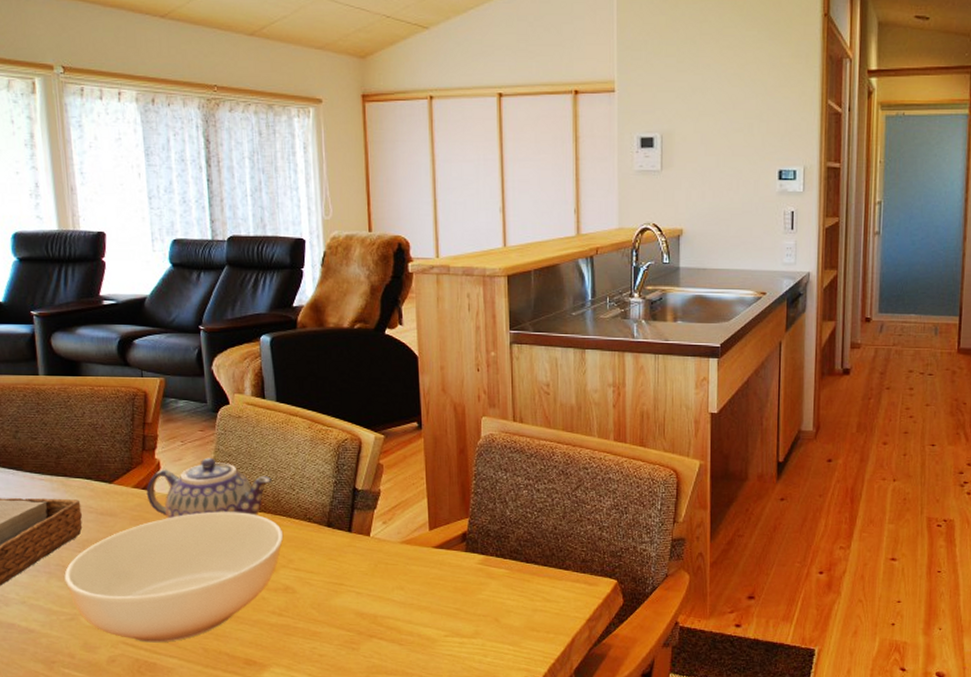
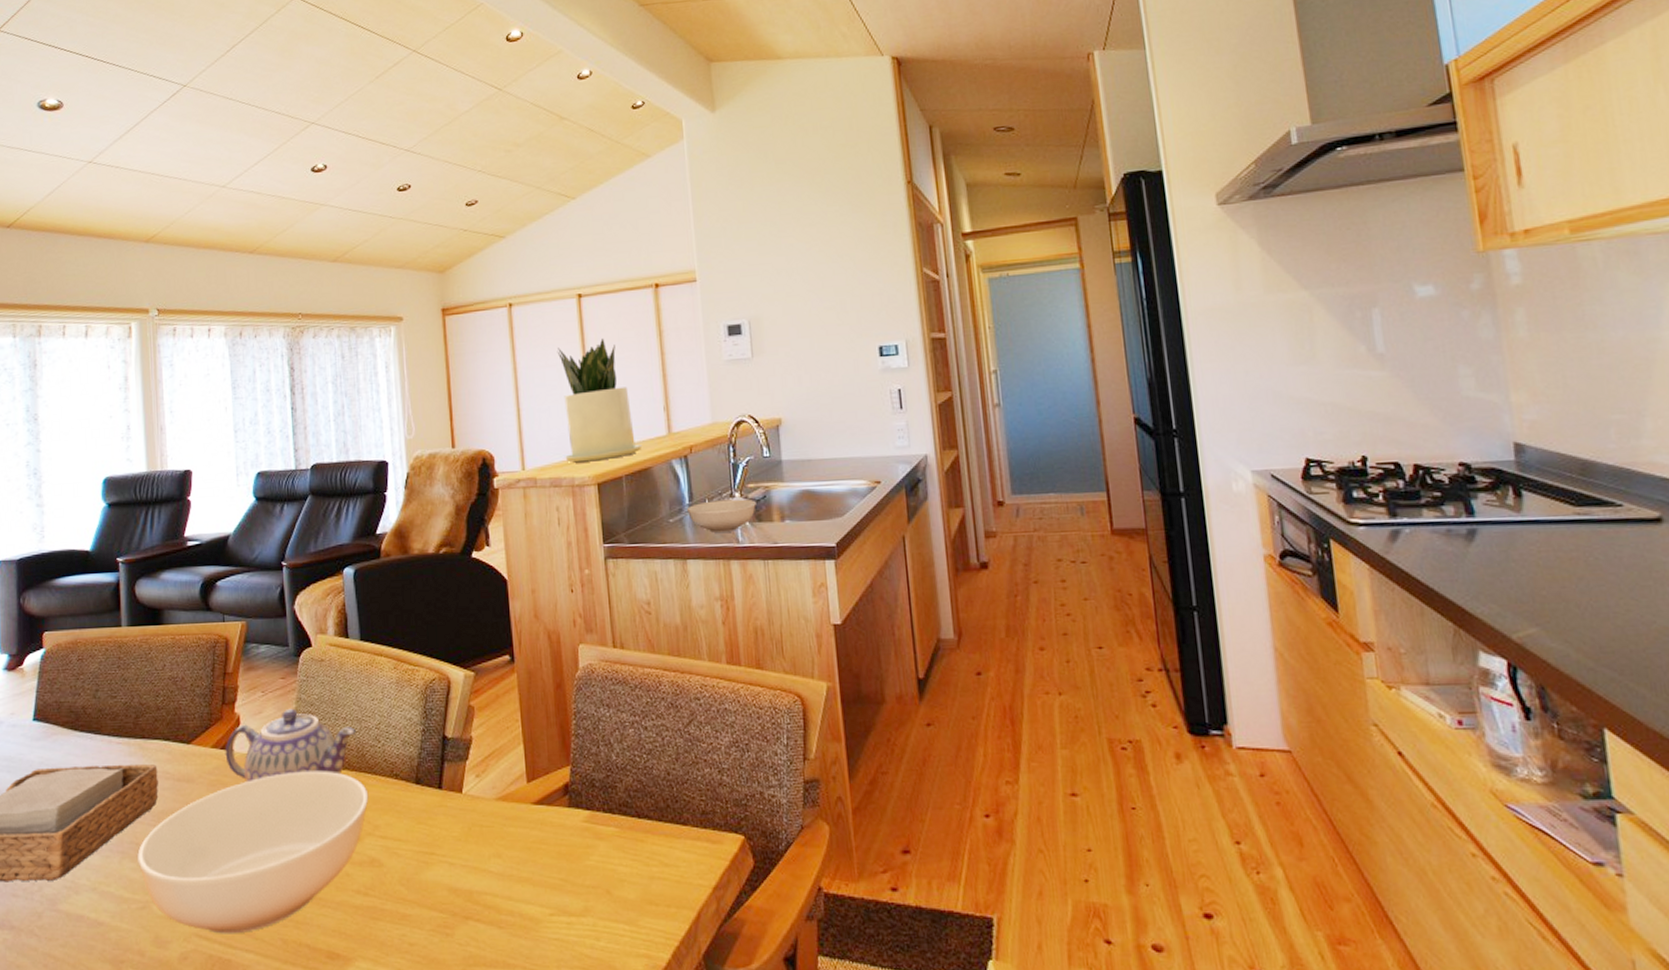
planter: none [475,139,552,255] -> present [557,338,643,463]
bowl: none [589,299,653,327] -> present [687,498,757,533]

